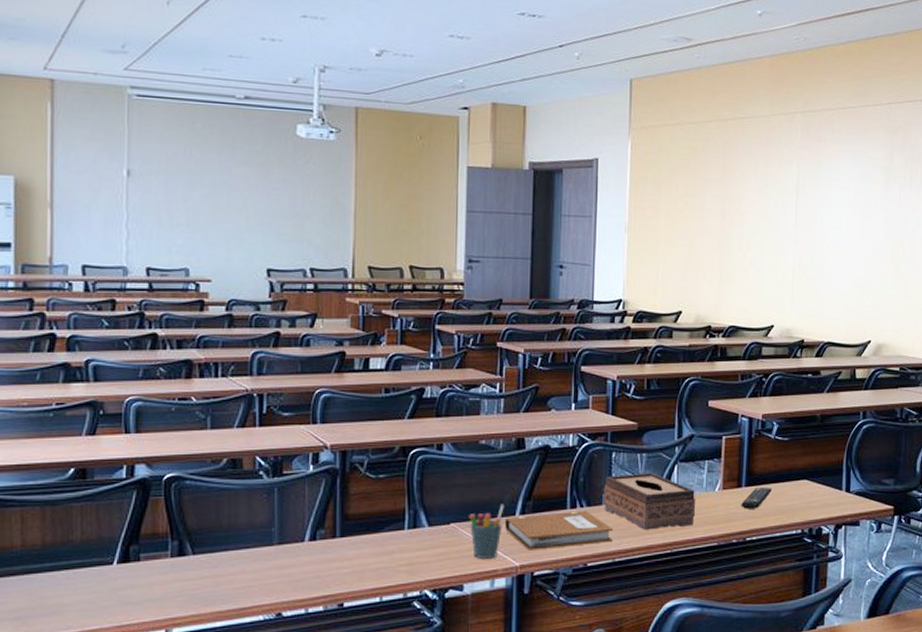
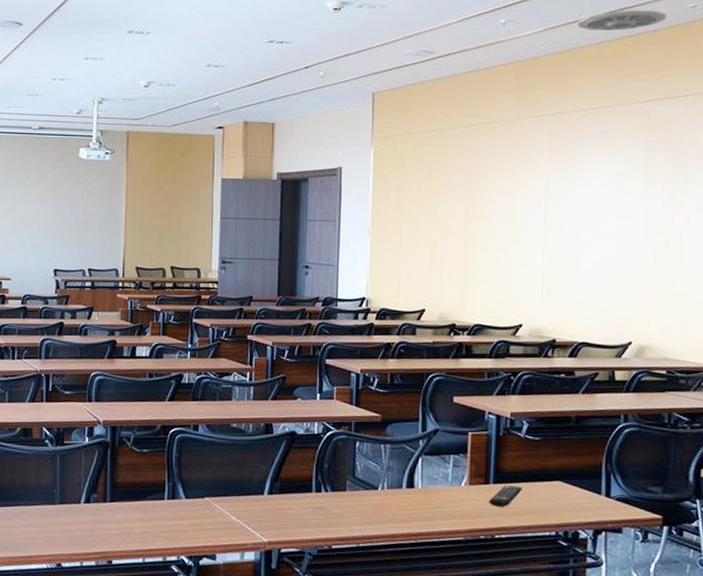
pen holder: present [469,505,504,559] -> none [221,484,254,533]
notebook: present [505,510,614,550] -> none [254,495,358,529]
tissue box: present [604,473,696,530] -> none [348,463,441,519]
ceiling vent: none [828,11,907,31] -> present [577,10,667,31]

